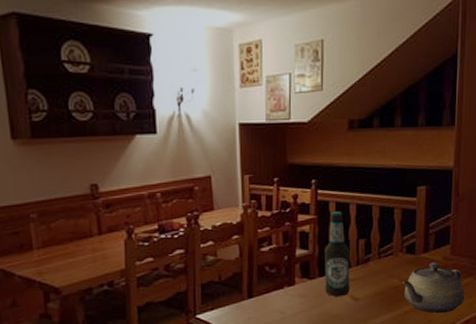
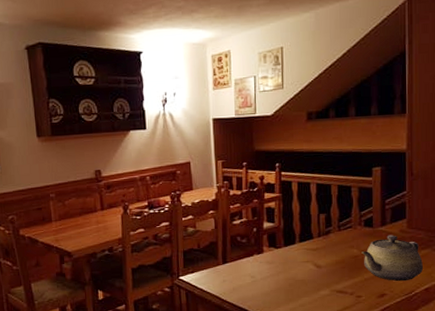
bottle: present [324,212,350,297] -> none [288,190,313,264]

